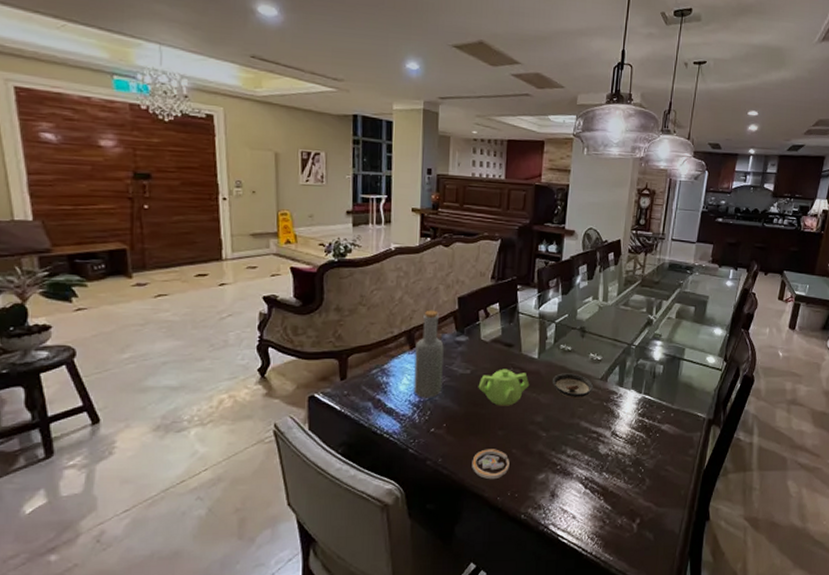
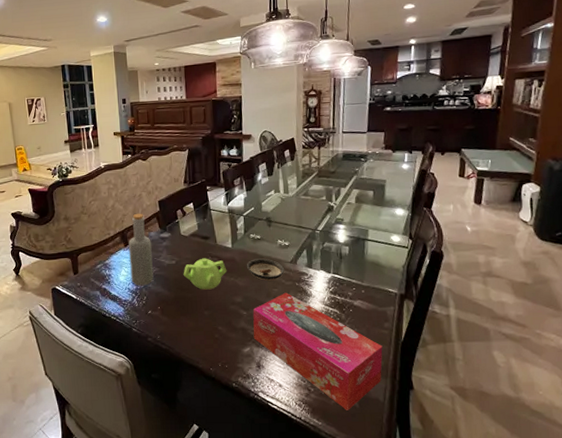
coaster: present [472,449,510,480] -> none [185,326,218,353]
tissue box: none [550,412,685,544] -> present [252,292,383,410]

